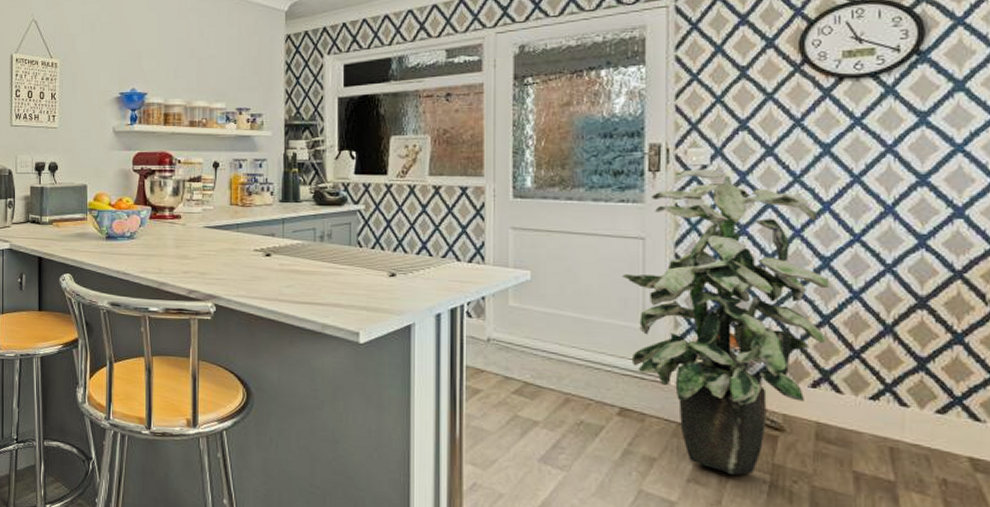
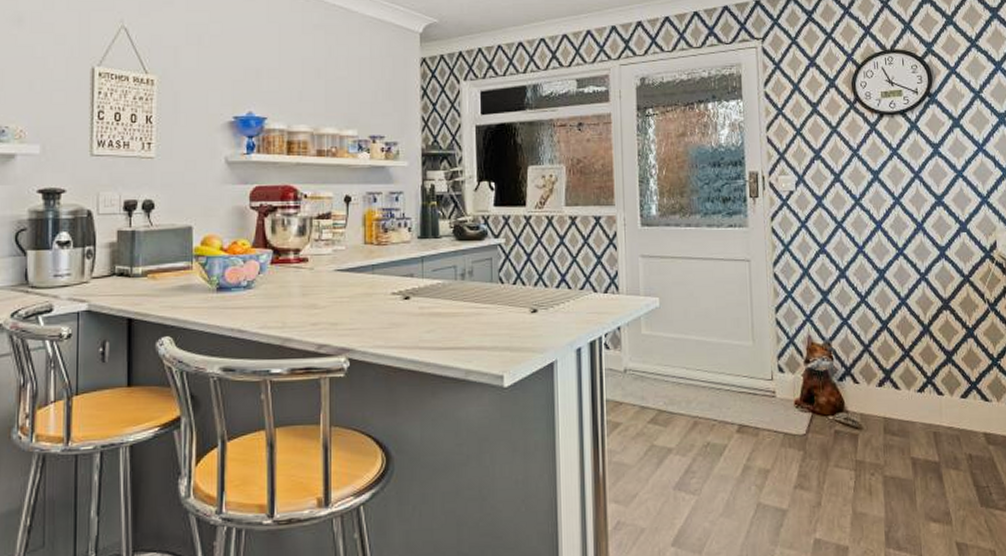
indoor plant: present [621,169,828,475] -> none [733,194,886,475]

